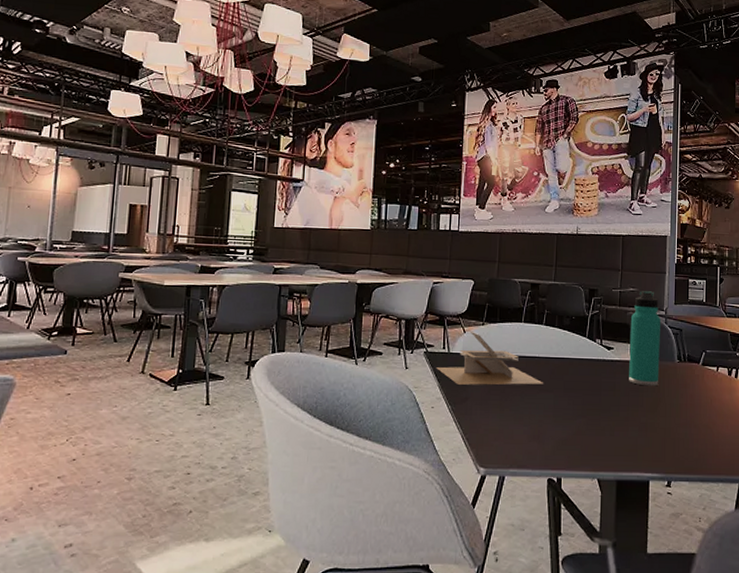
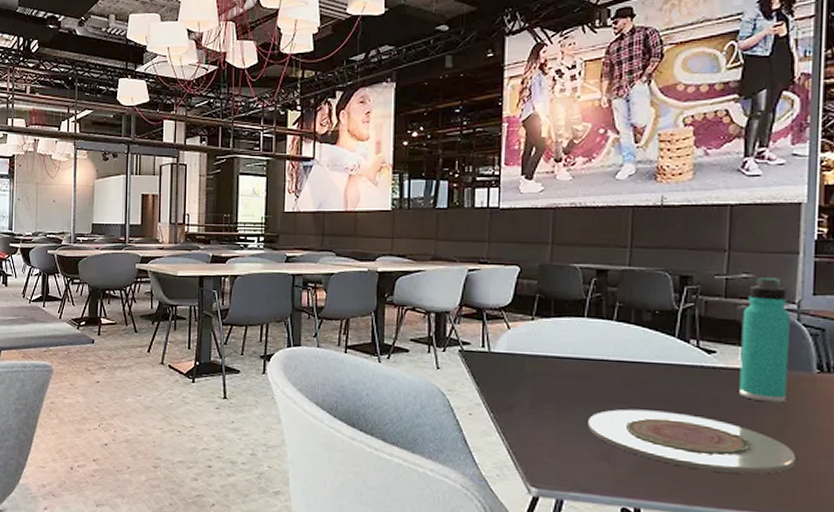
napkin holder: present [436,331,544,385] -> none [473,326,616,394]
plate: none [524,396,665,443] -> present [588,409,796,475]

